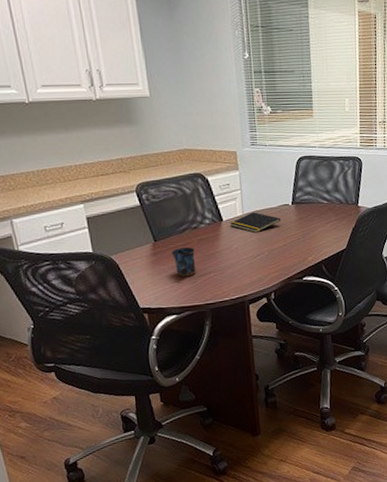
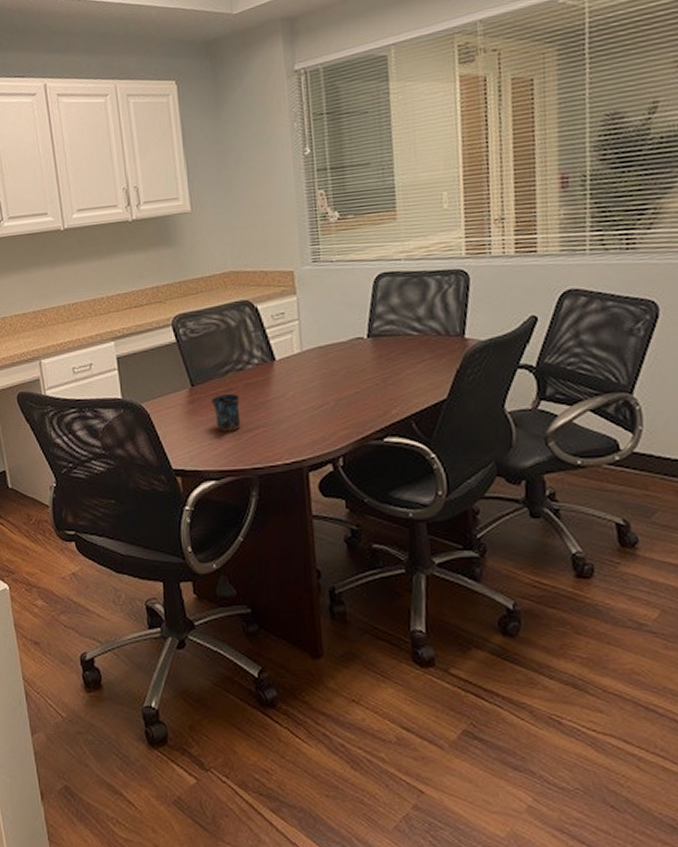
notepad: present [229,212,281,233] -> none [283,348,353,377]

